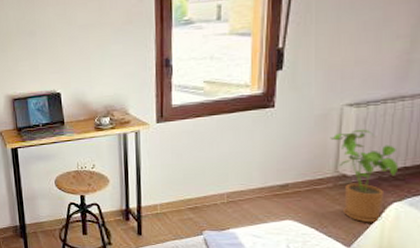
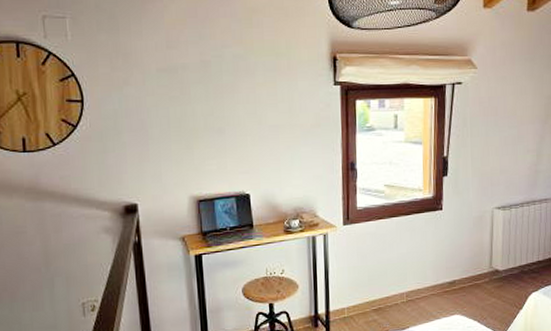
house plant: present [330,129,399,223] -> none [485,229,535,312]

